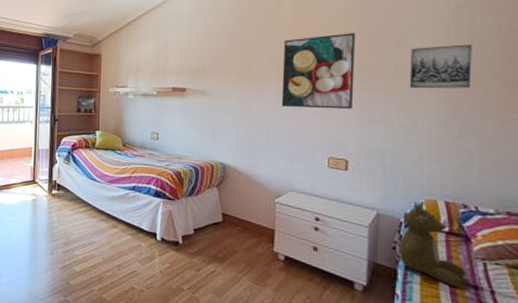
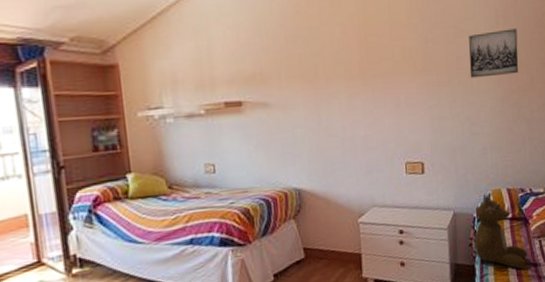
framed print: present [281,33,355,110] -> none [349,21,423,113]

